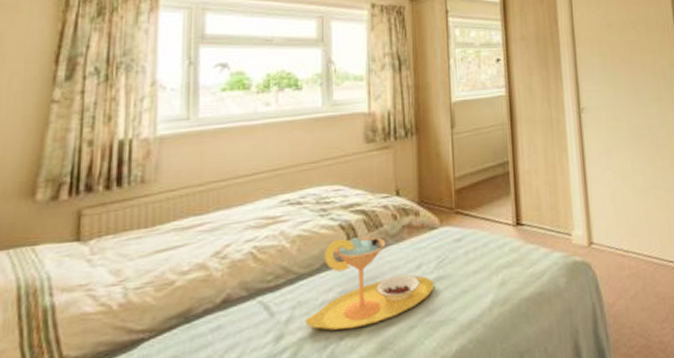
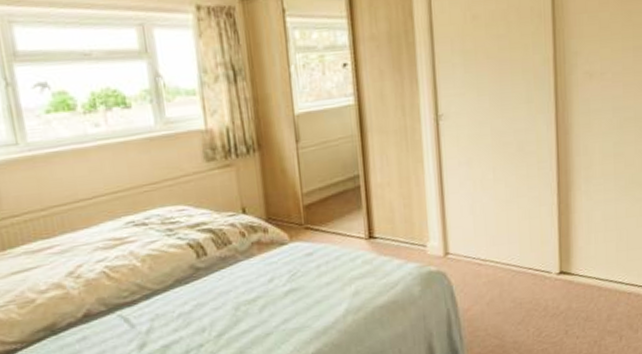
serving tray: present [305,236,434,331] -> none [164,253,288,339]

